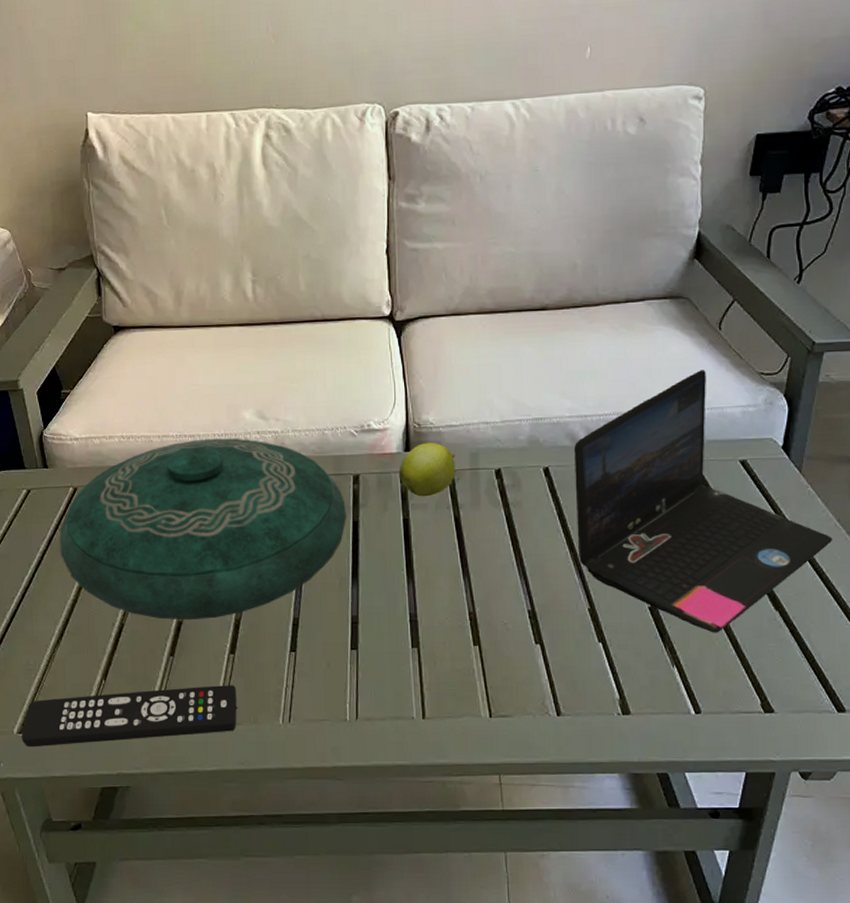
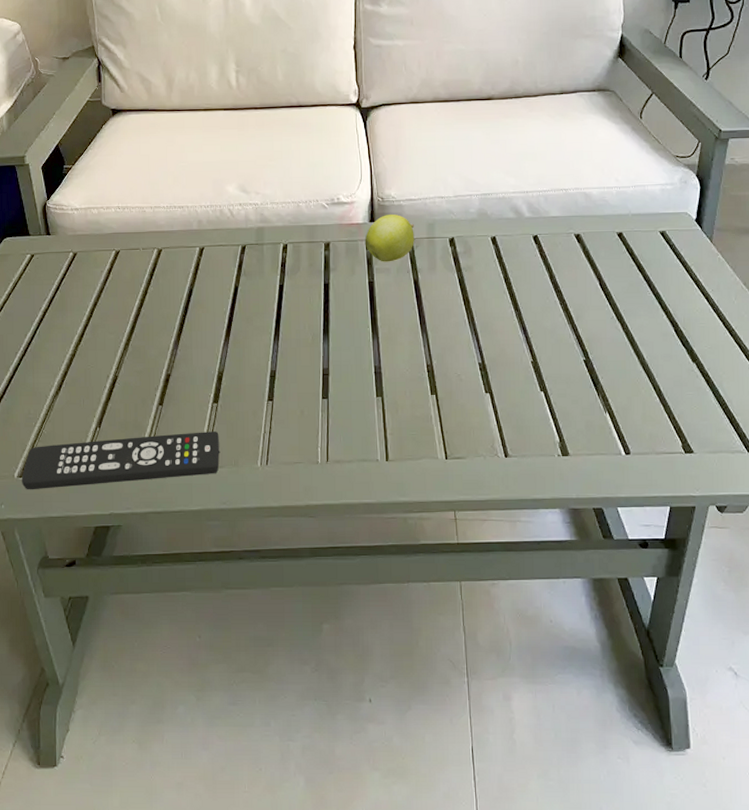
decorative bowl: present [59,438,347,621] -> none [60,209,319,373]
laptop: present [574,370,833,633] -> none [518,153,741,383]

